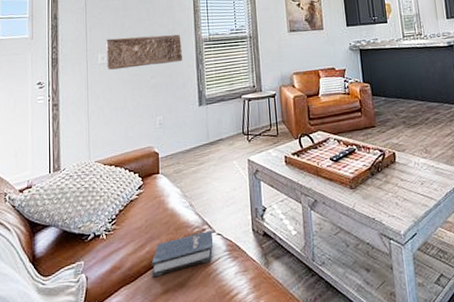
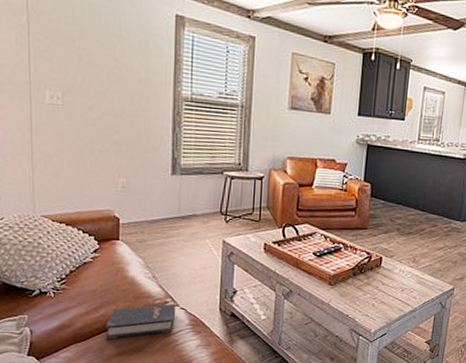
relief panel: present [106,34,183,70] -> none [56,73,157,120]

